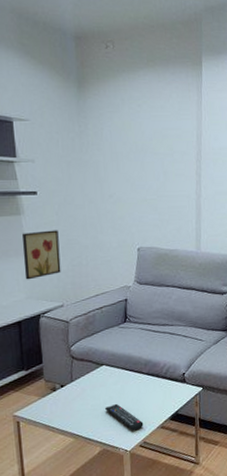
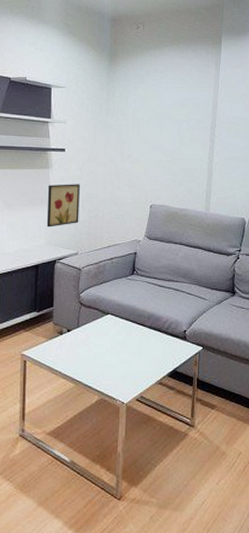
remote control: present [105,403,144,431] -> none [107,353,142,384]

